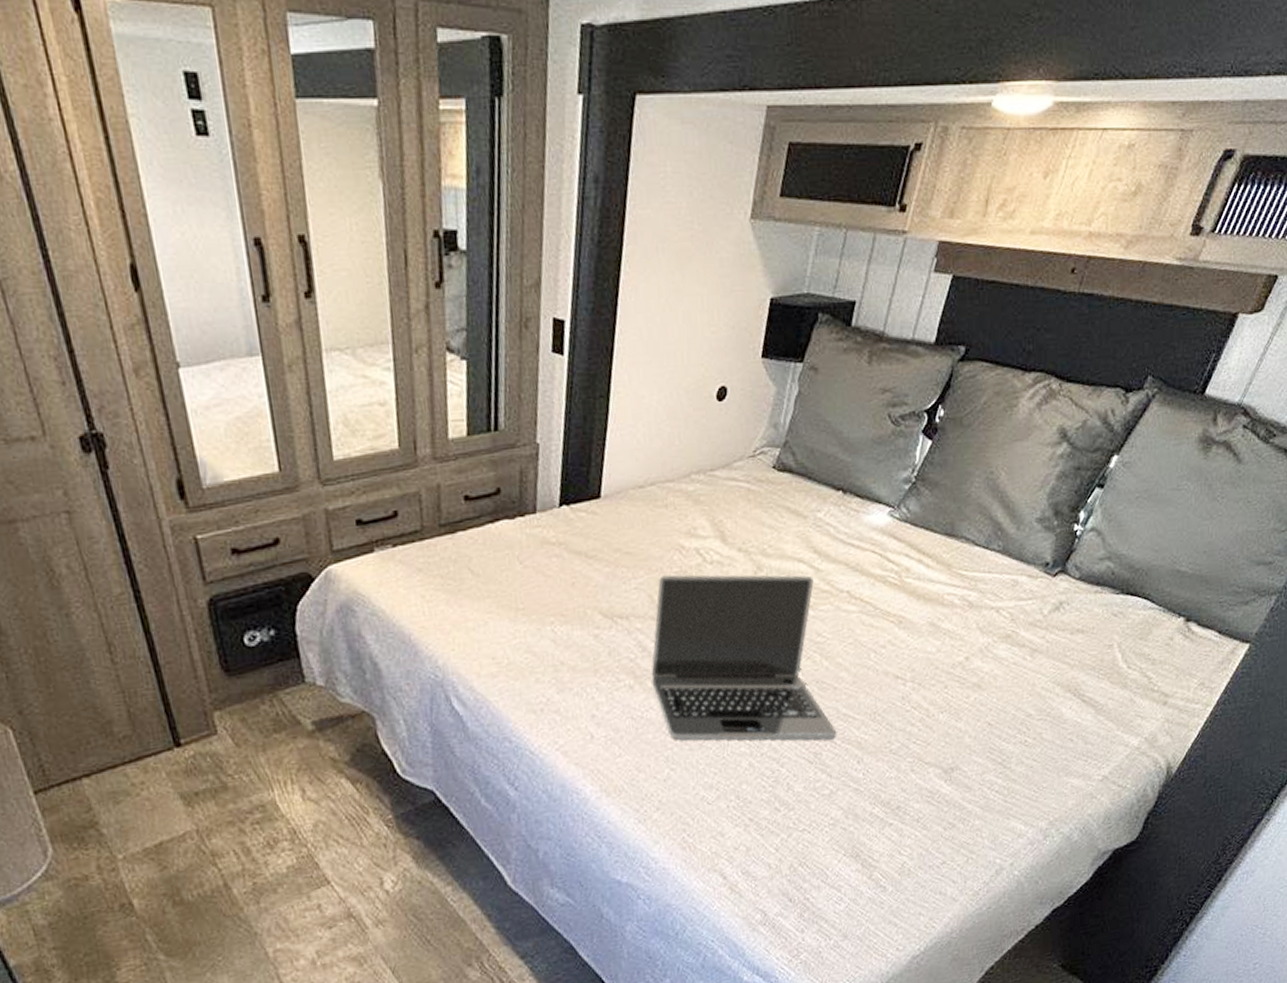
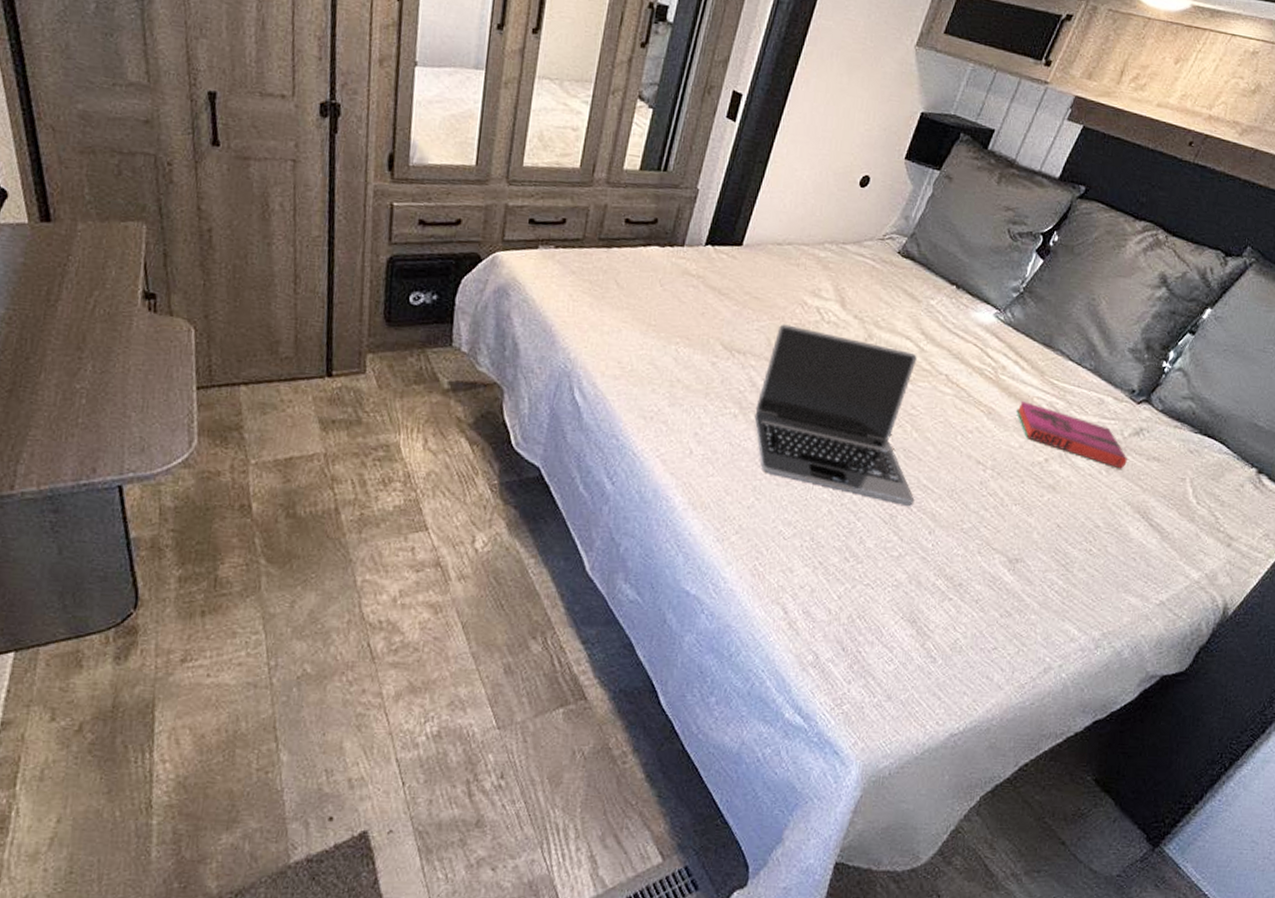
hardback book: none [928,600,1051,650] -> present [1017,400,1127,469]

